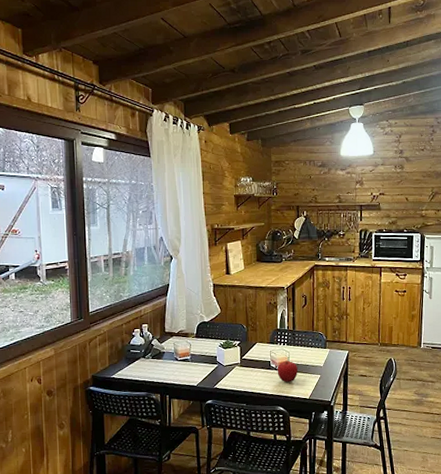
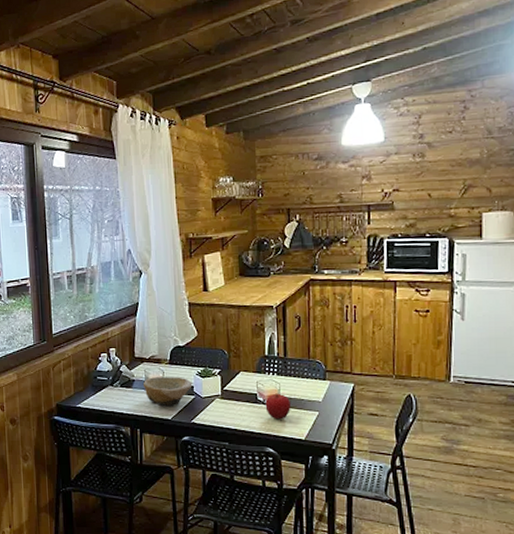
bowl: none [172,348,216,375] -> present [142,377,193,407]

